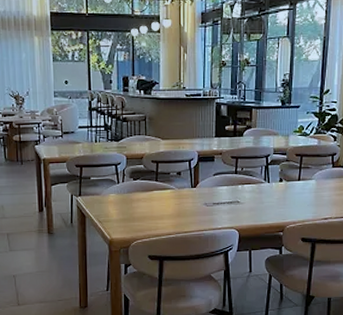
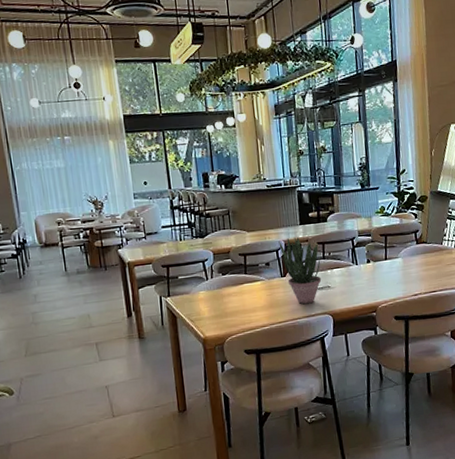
potted plant: none [192,148,233,217] -> present [278,237,322,305]

